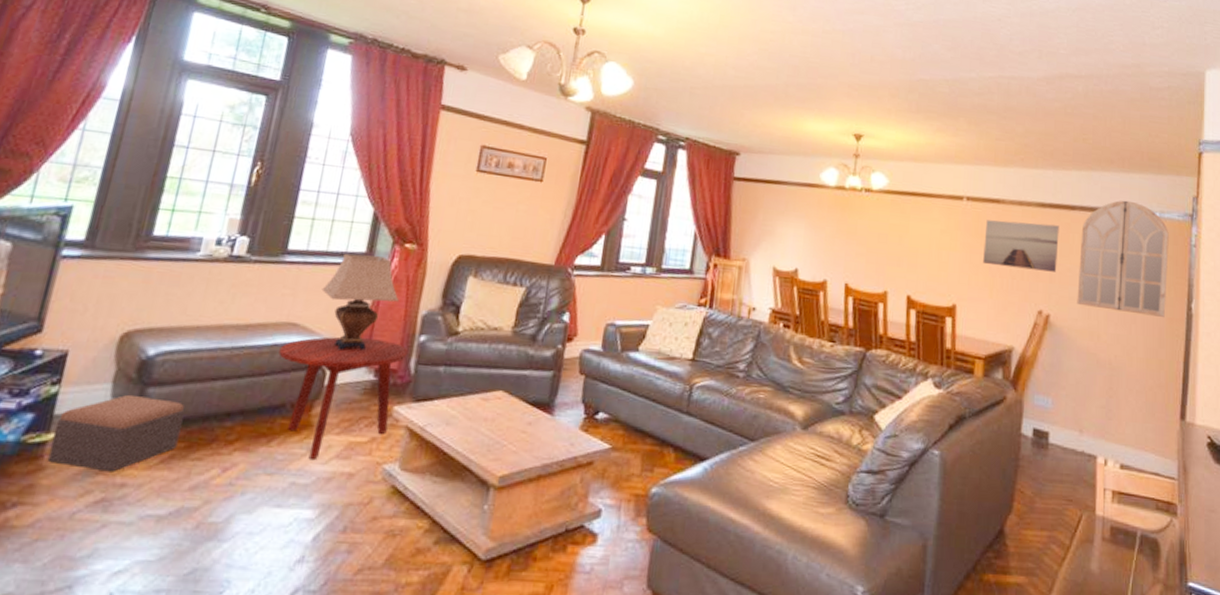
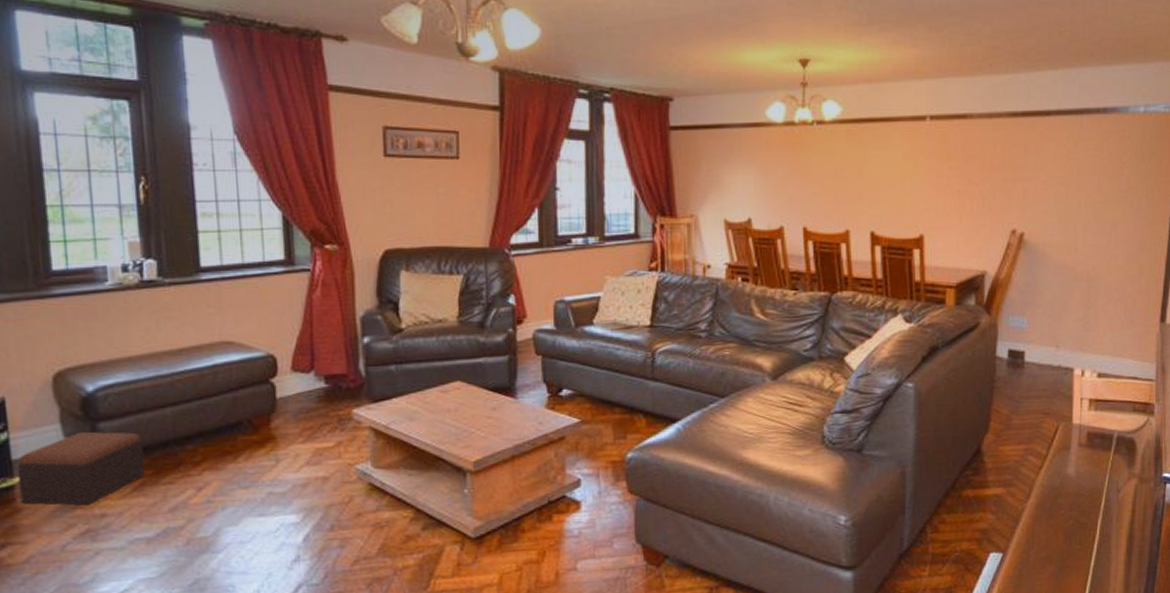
side table: present [278,337,409,459] -> none [221,347,355,469]
table lamp: present [322,253,399,351] -> none [248,262,332,362]
wall art: present [983,220,1059,272] -> none [951,135,1033,188]
home mirror: present [1077,200,1169,317] -> none [1053,97,1154,221]

